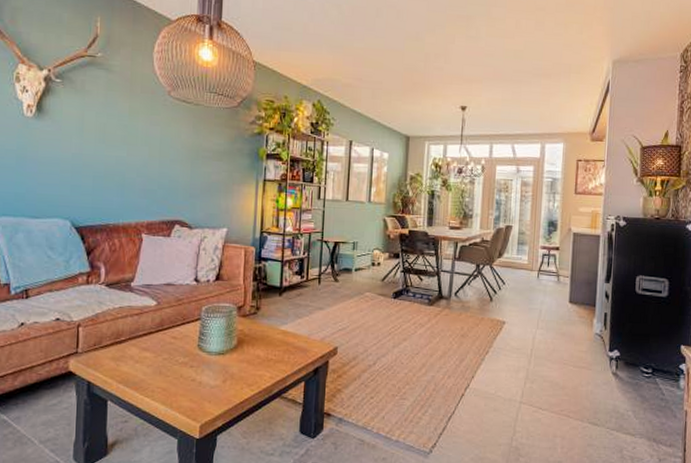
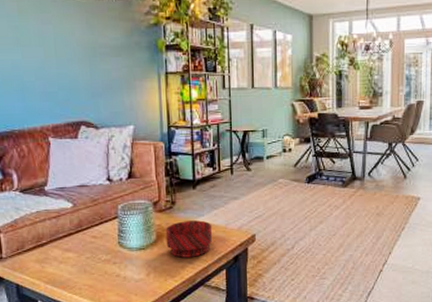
bowl: none [246,328,295,366] -> present [165,220,213,258]

